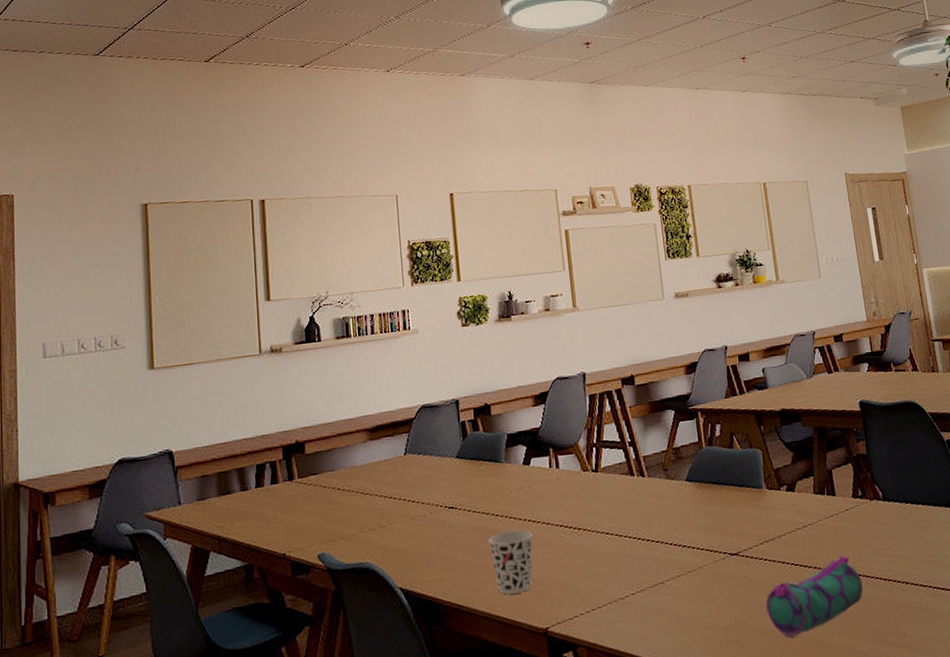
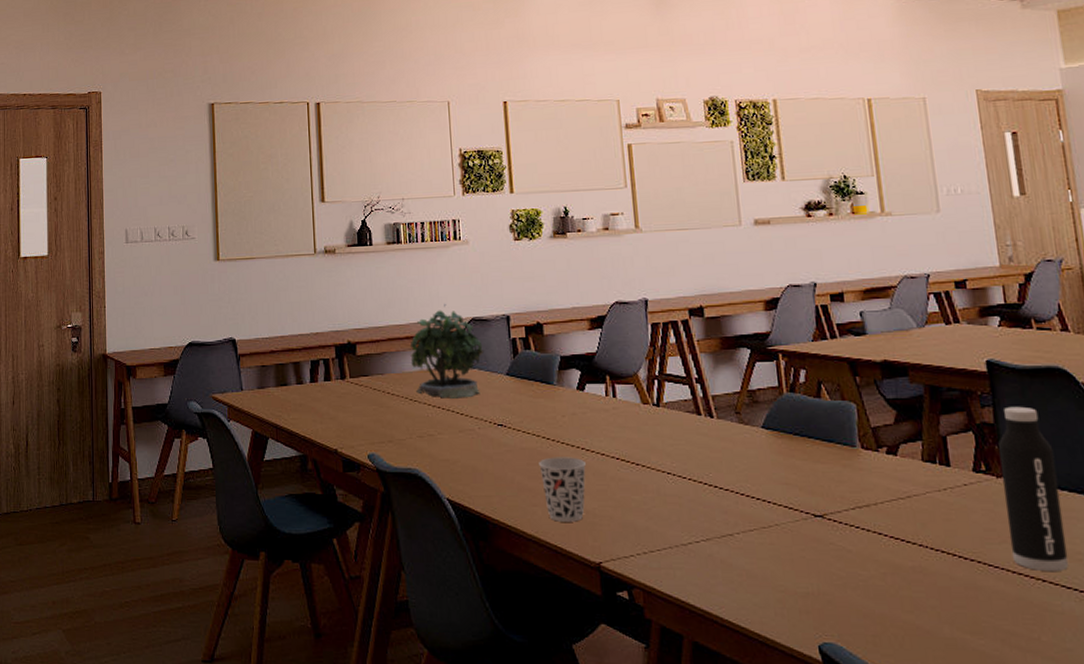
potted plant: none [360,393,435,488] -> present [410,303,484,399]
pencil case: present [766,556,863,637] -> none [856,537,984,618]
water bottle: none [870,437,925,576] -> present [998,406,1070,571]

